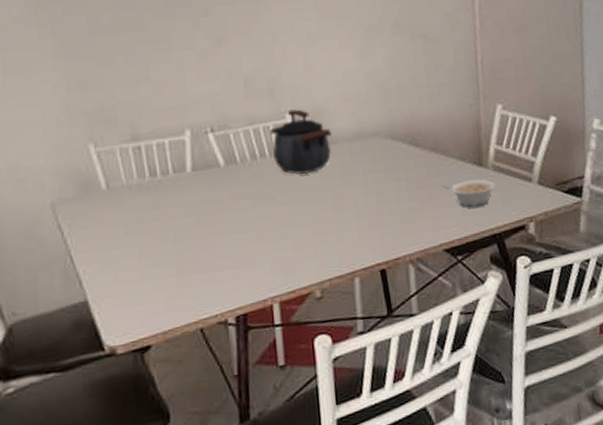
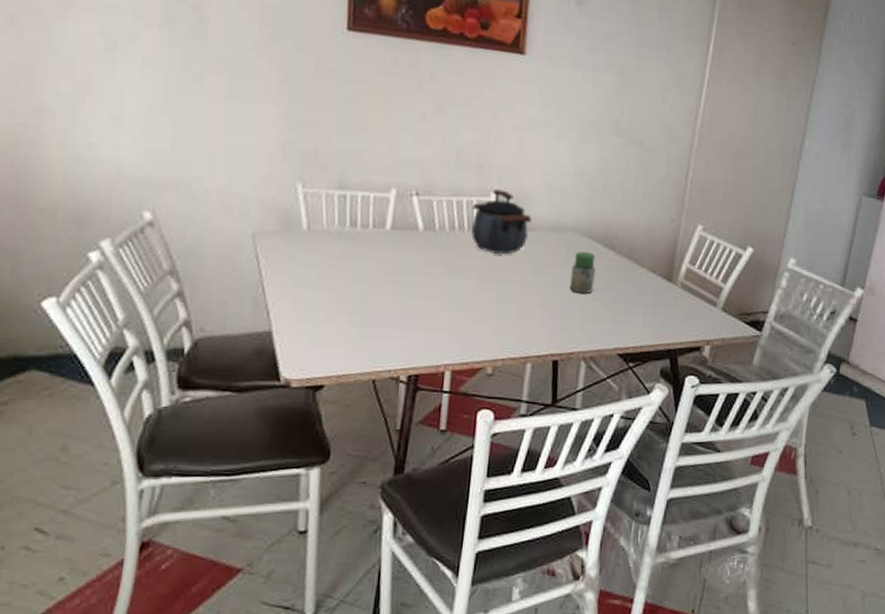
jar: none [381,153,407,197] -> present [569,251,596,293]
legume: present [442,178,495,208] -> none [628,292,680,320]

